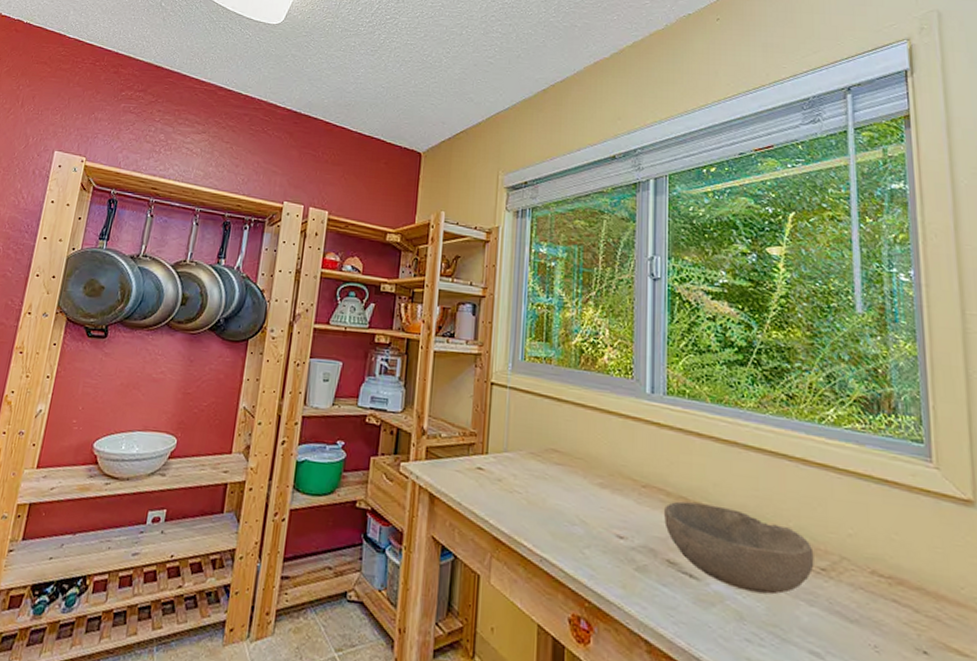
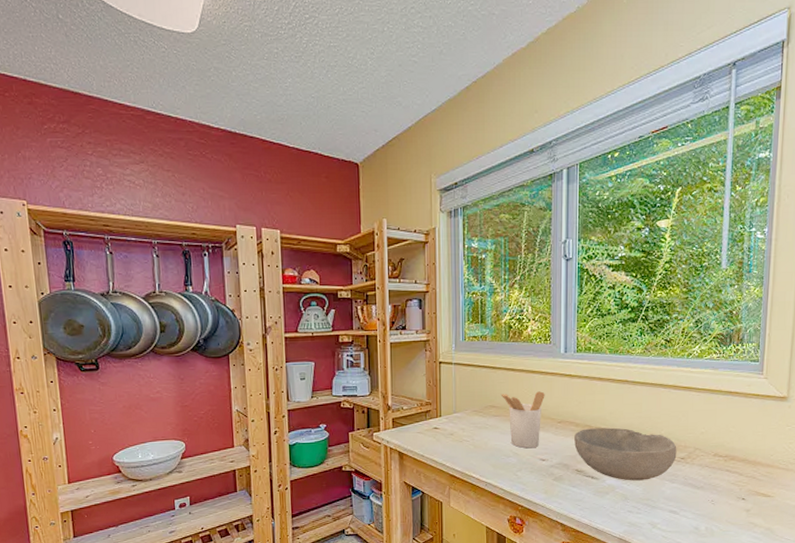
utensil holder: none [566,435,625,518] -> present [500,391,545,449]

